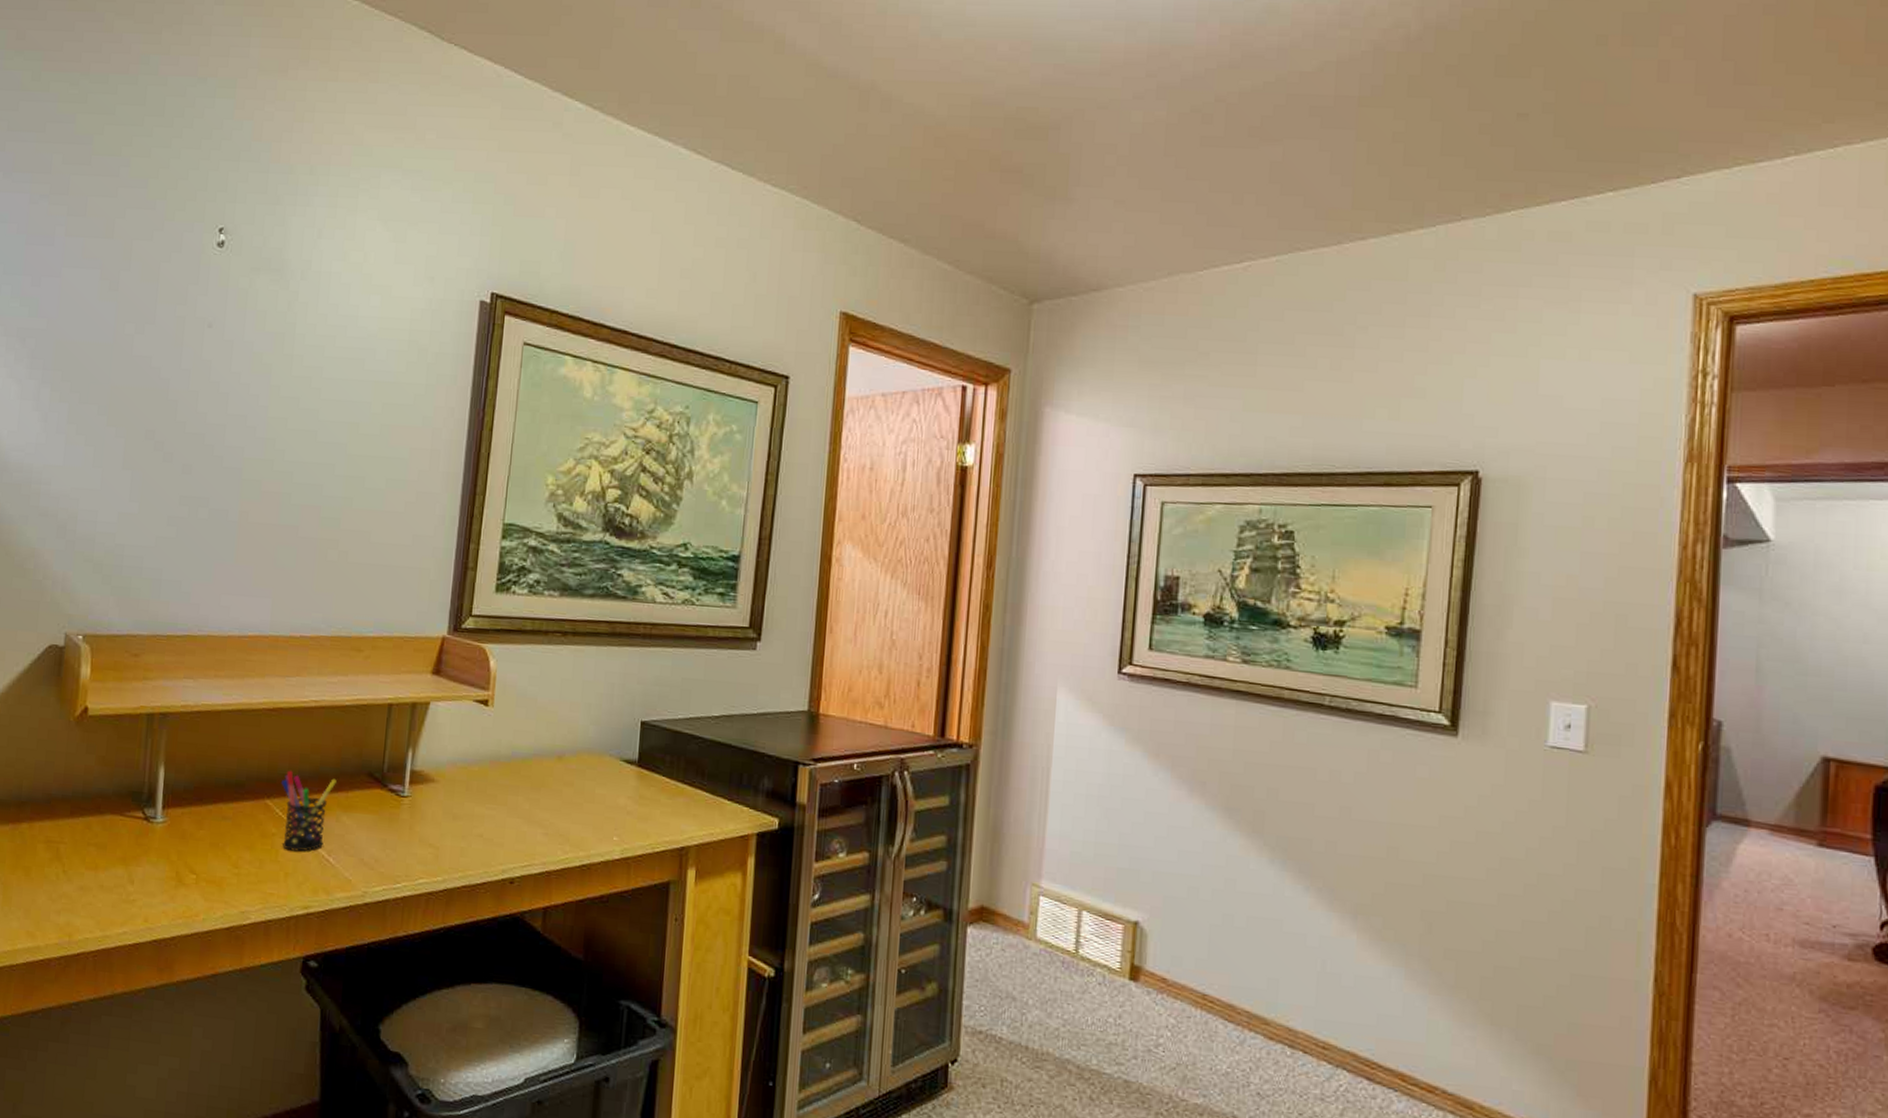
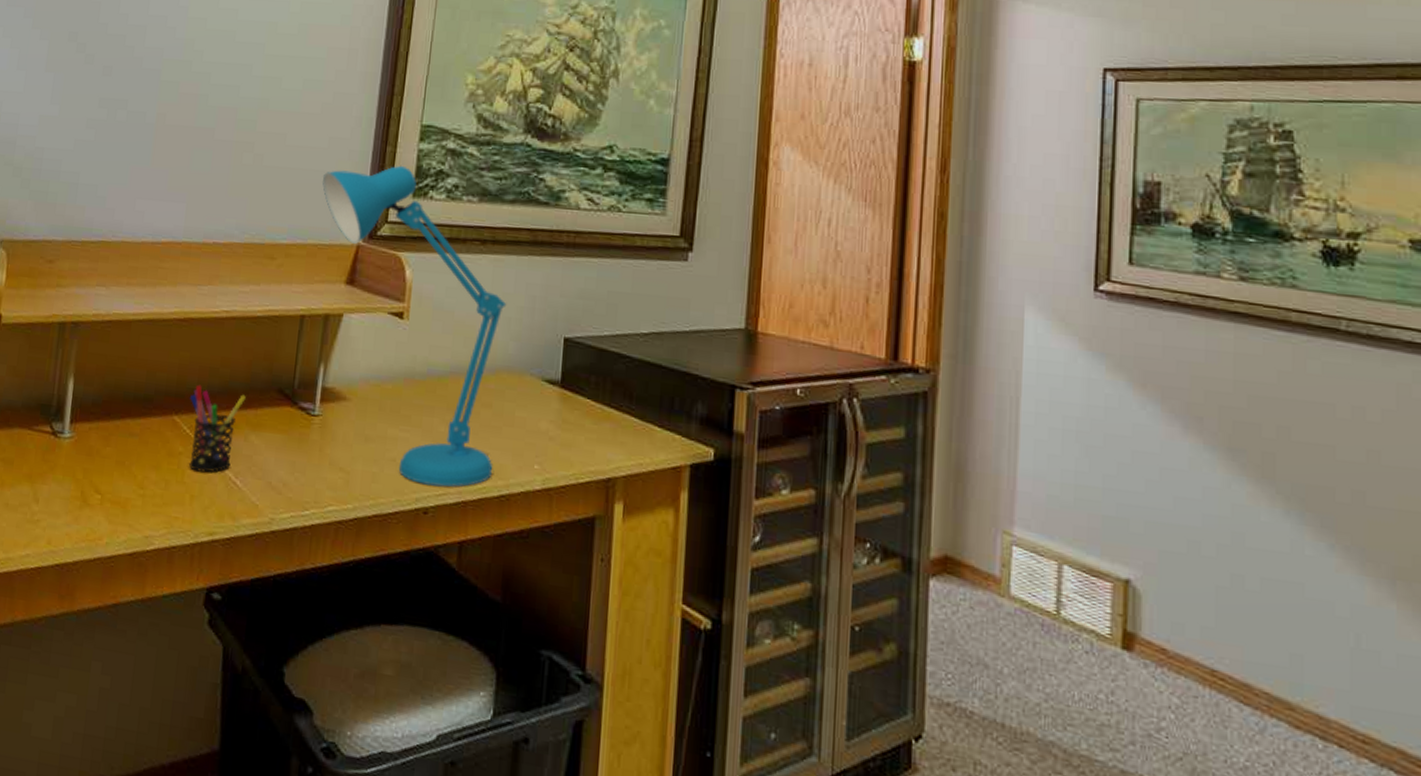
desk lamp: none [407,562,587,859] -> present [322,165,507,488]

